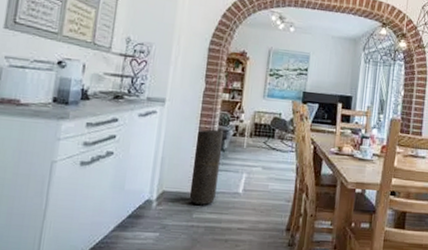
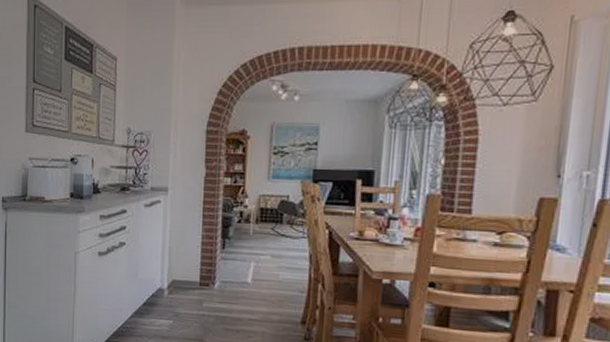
trash can: present [189,129,225,205] -> none [198,216,229,294]

